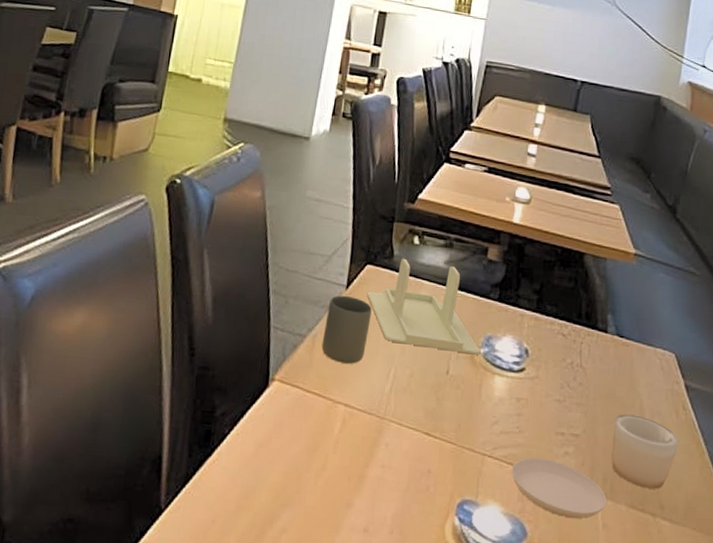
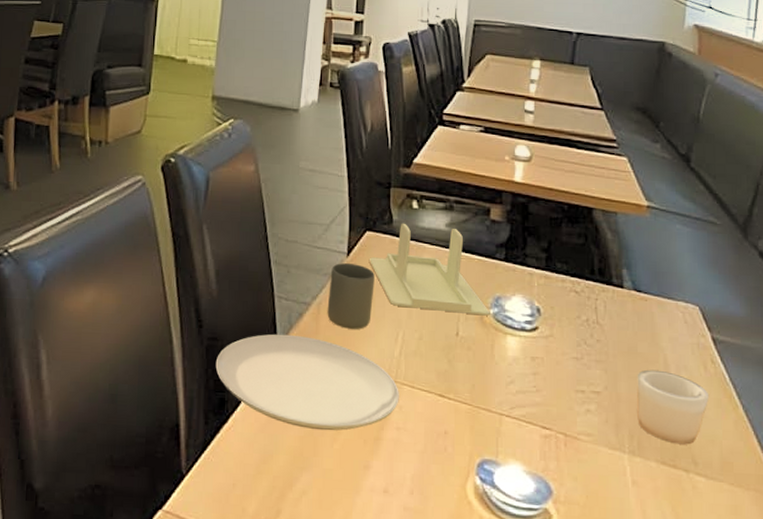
plate: none [204,365,387,467] -> present [215,334,399,431]
saucer: present [511,457,607,519] -> none [531,416,636,477]

